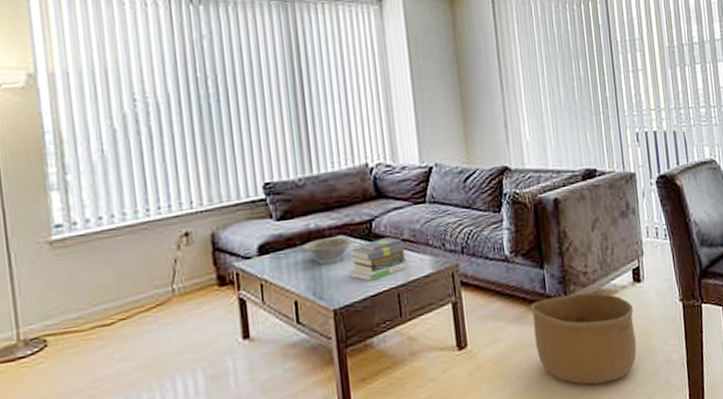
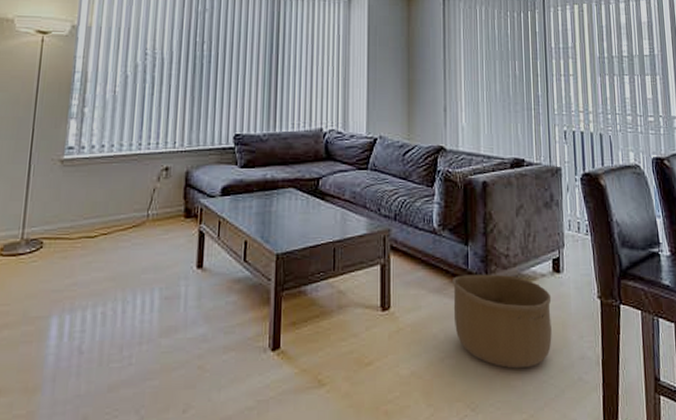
decorative bowl: present [302,236,353,265] -> none [258,189,301,212]
books: present [349,237,408,281] -> none [294,196,346,233]

